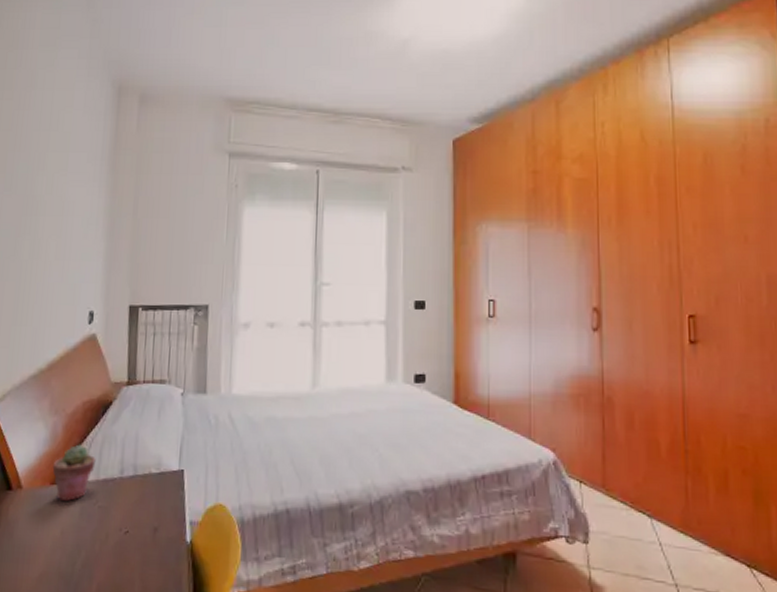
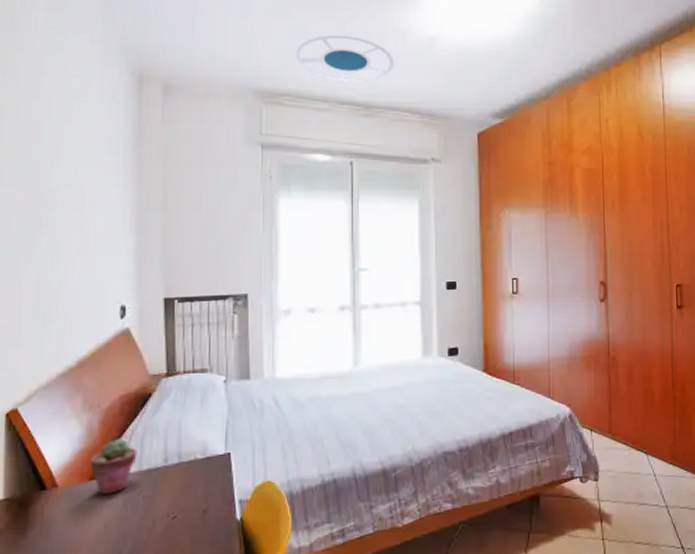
ceiling lamp: none [265,42,366,88] -> present [295,35,395,82]

